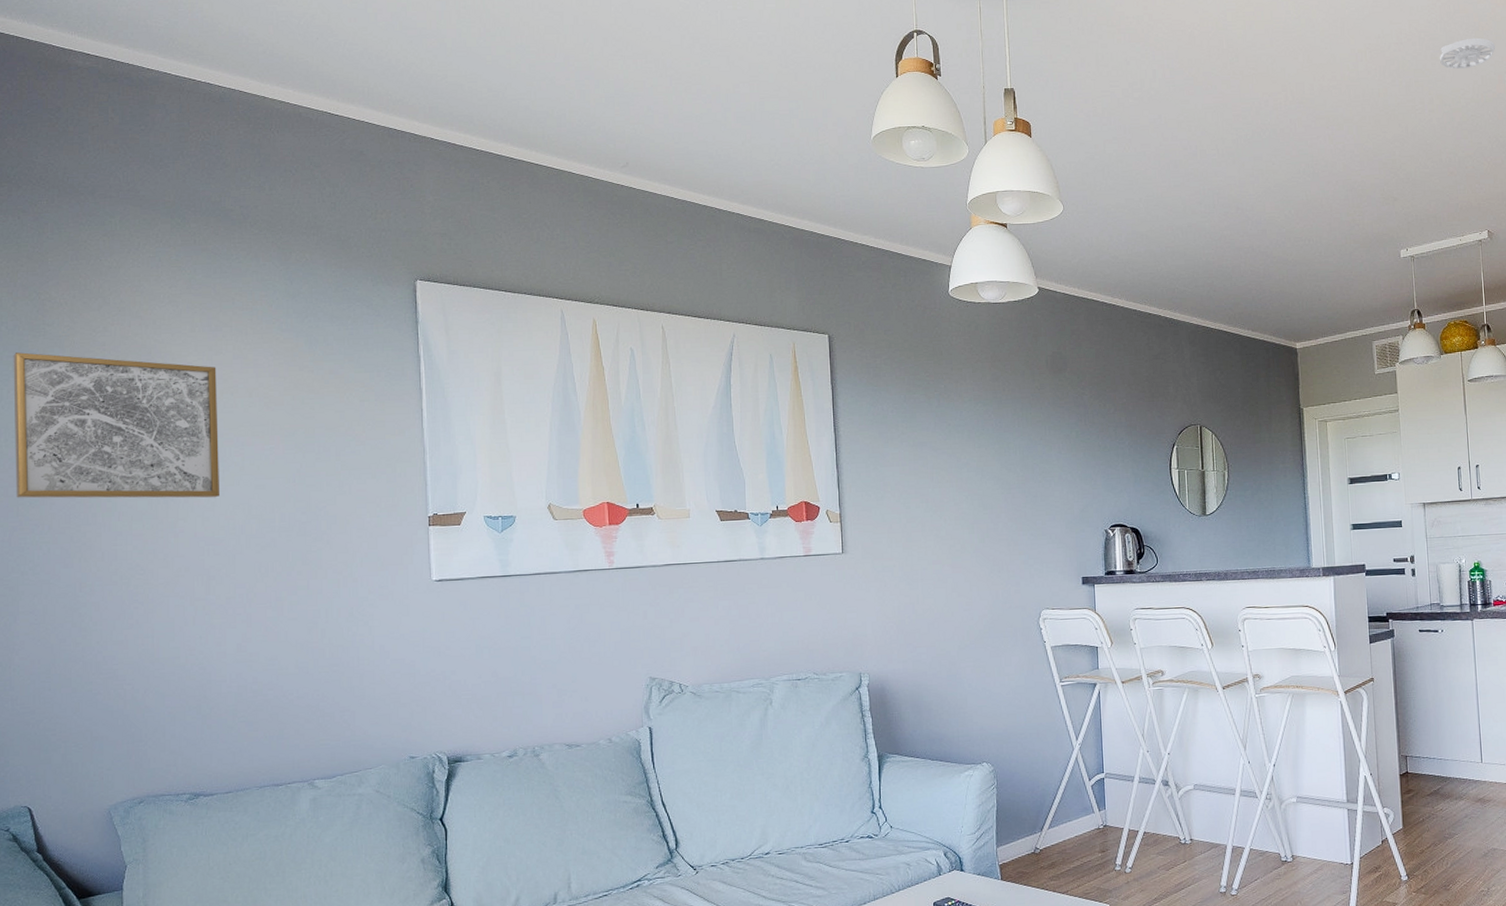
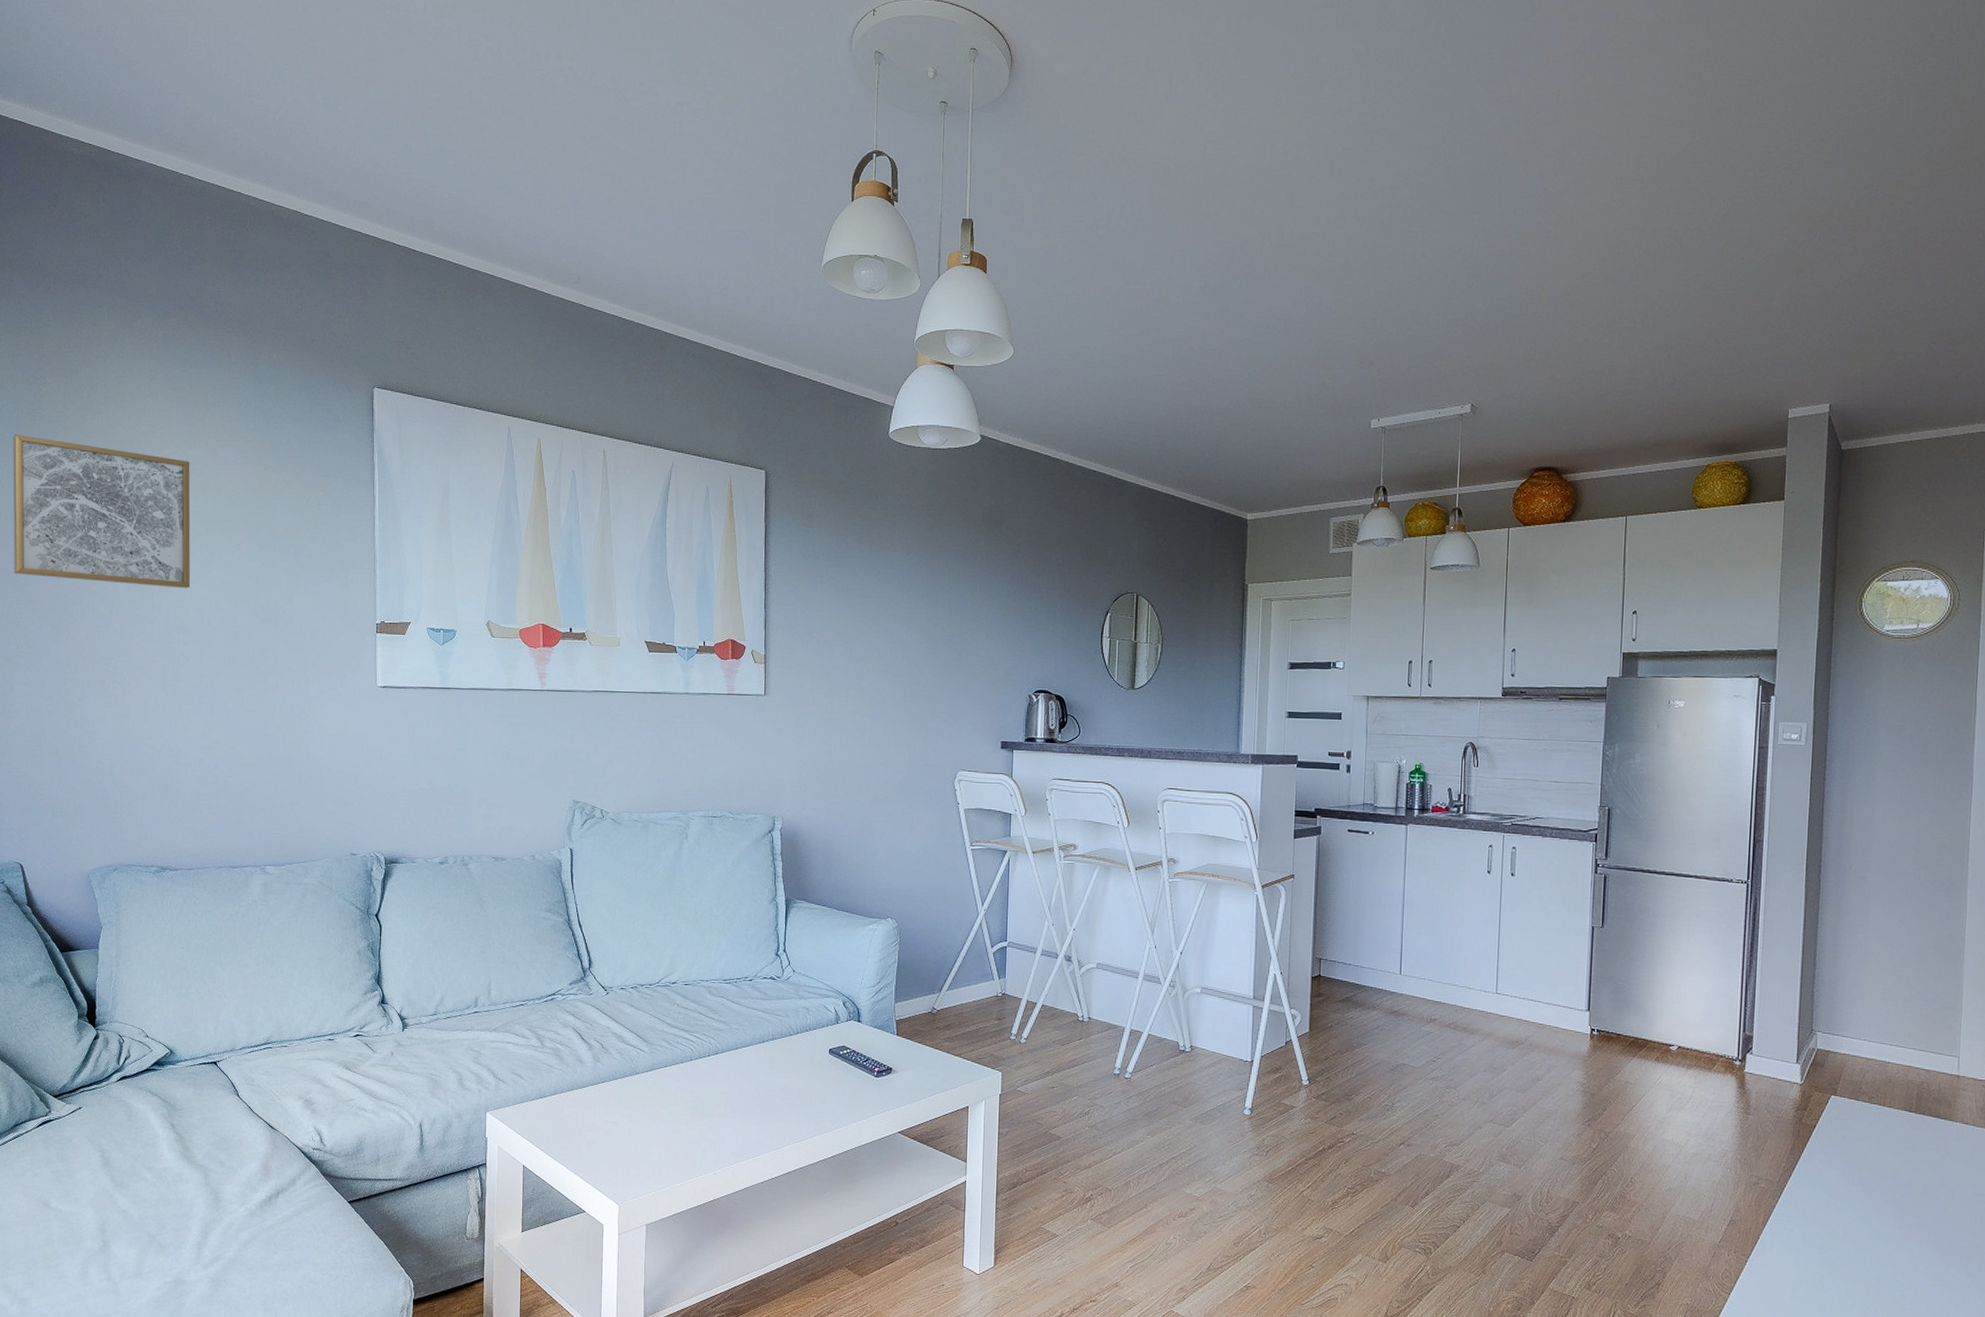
smoke detector: present [1440,37,1496,69] -> none [1439,185,1504,219]

